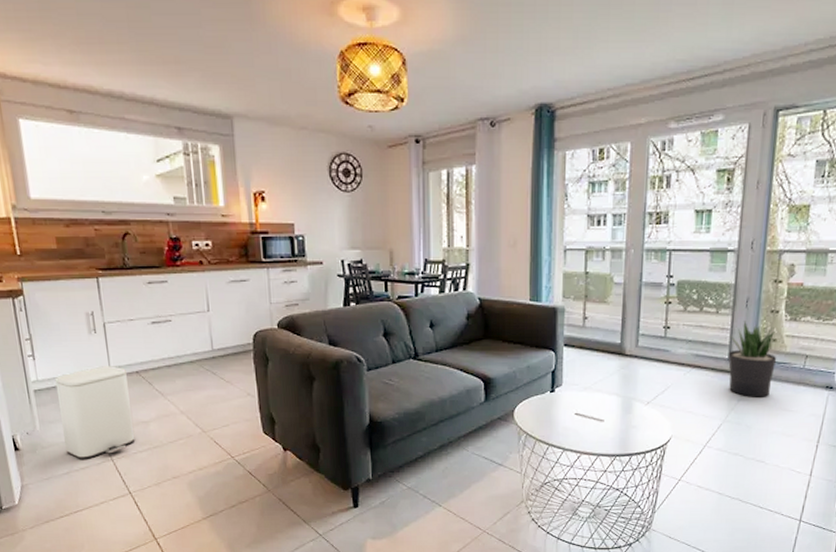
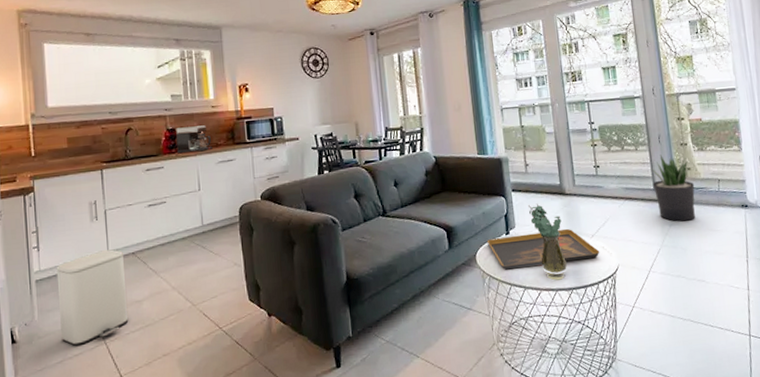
coffee maker: none [180,237,223,268] -> present [176,125,213,154]
decorative tray: none [528,392,653,430] -> present [486,228,600,271]
vase: none [580,362,616,445] -> present [529,203,567,281]

